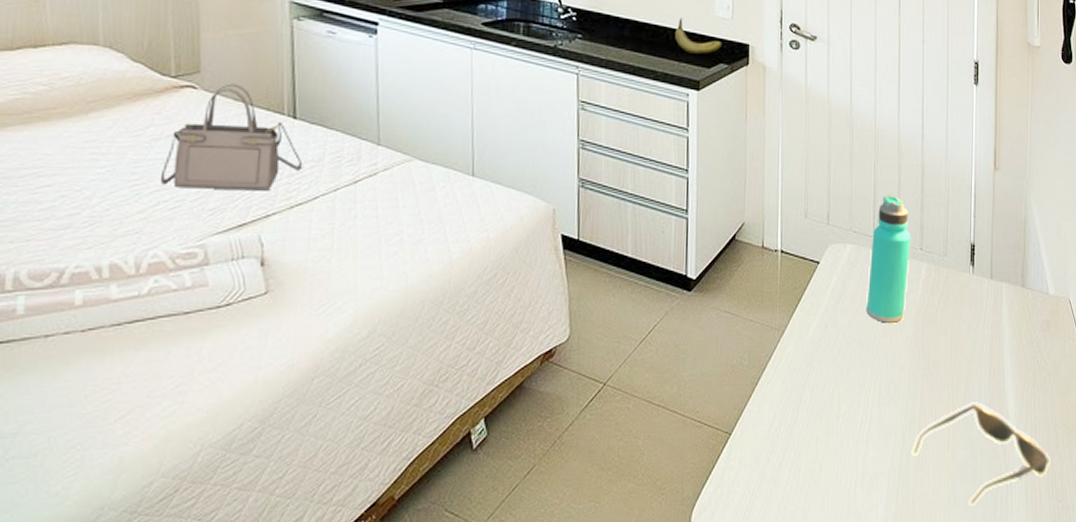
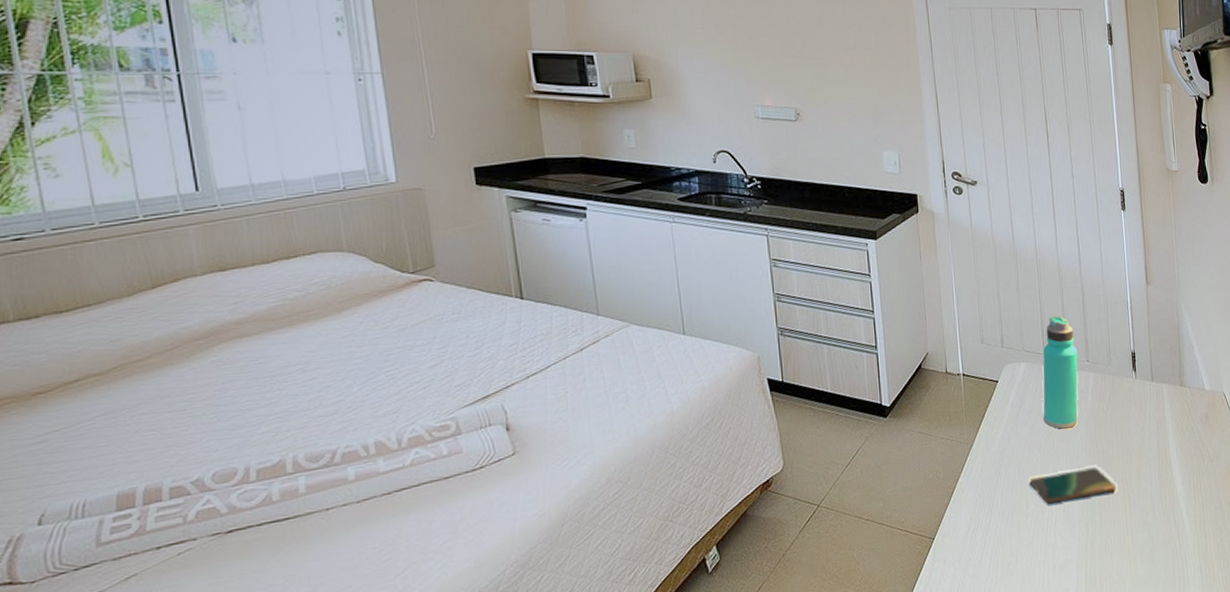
handbag: present [160,83,303,191] -> none [410,273,534,370]
fruit: present [675,17,723,55] -> none [850,176,893,209]
phone: none [844,369,941,407] -> present [1029,467,1117,504]
sunglasses: present [914,403,1049,504] -> none [1097,492,1218,581]

